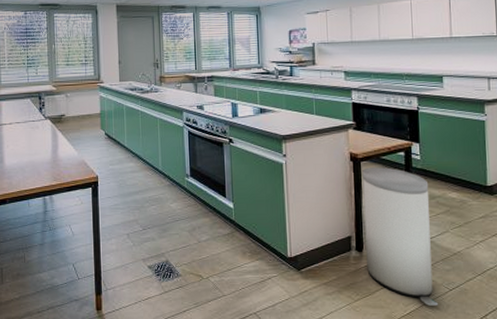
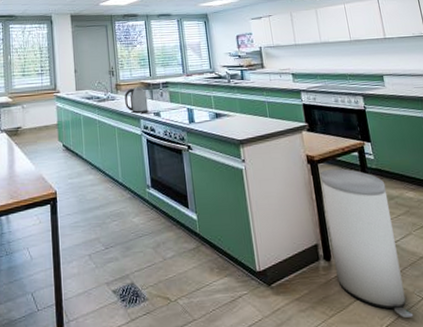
kettle: none [168,80,192,106] -> present [124,87,149,114]

